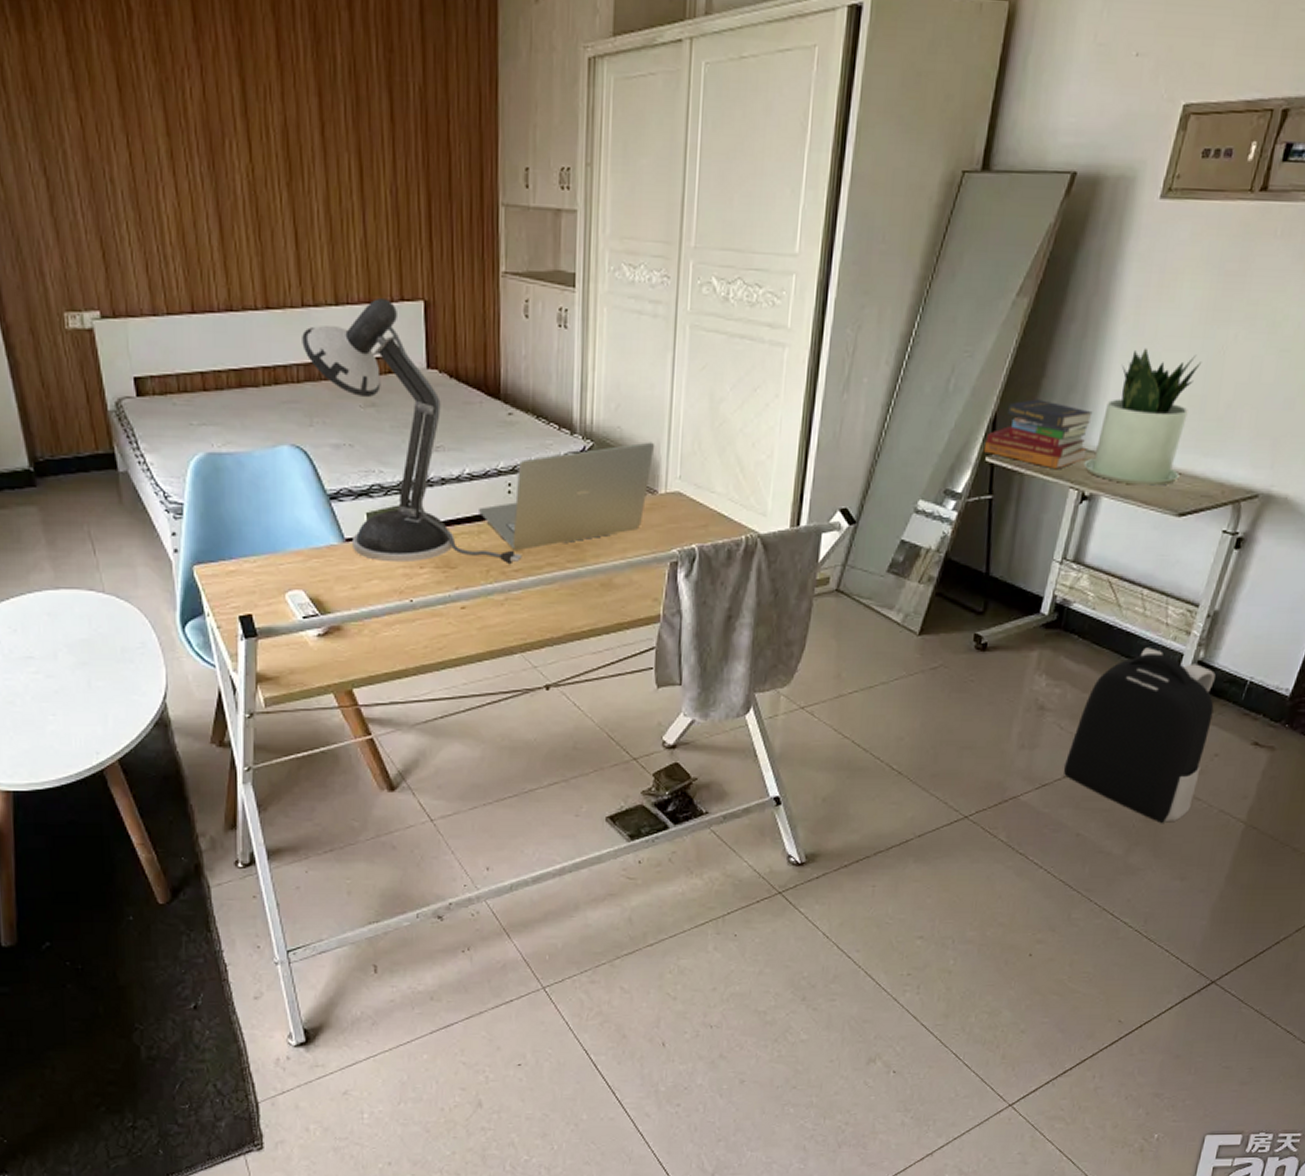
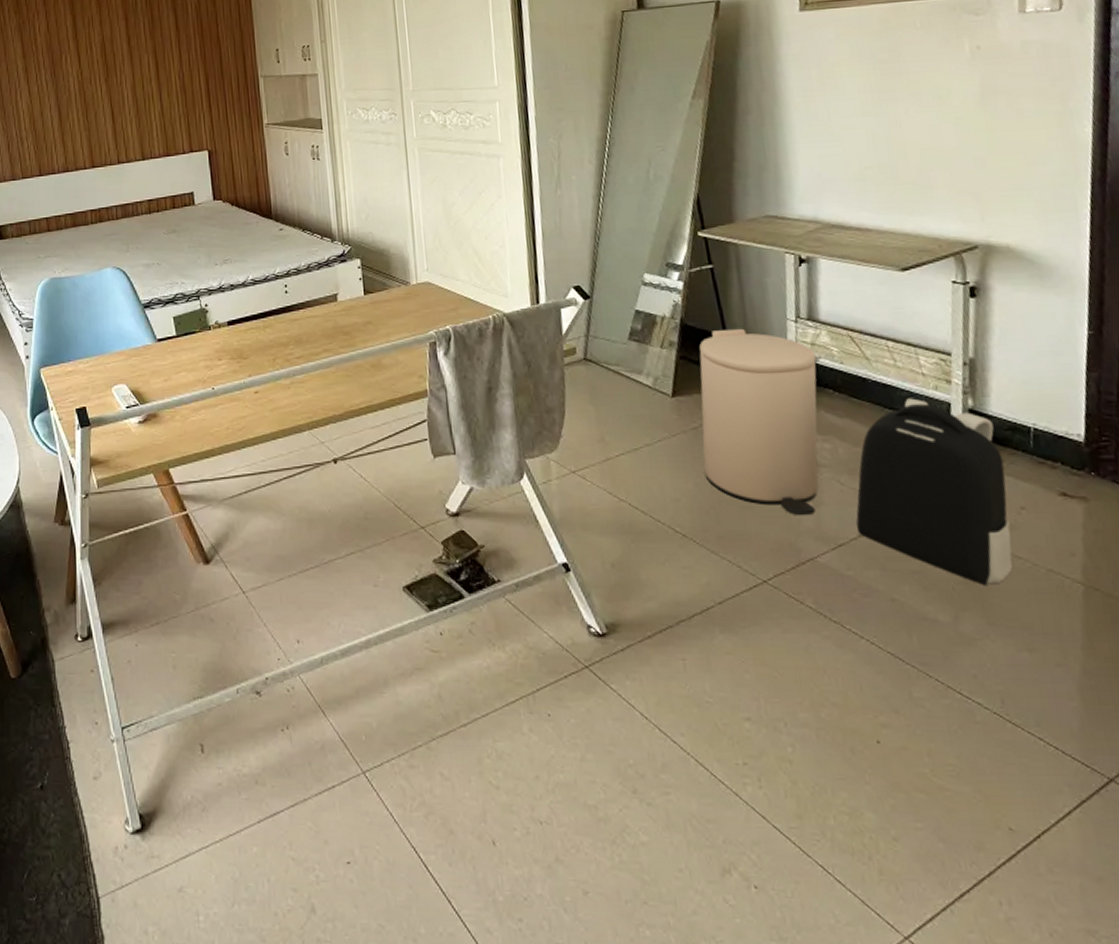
desk lamp: present [302,298,522,565] -> none [119,152,302,357]
laptop: present [479,442,655,552] -> none [263,242,403,341]
pedal bin: none [933,566,1071,756] -> present [699,328,819,515]
books: present [983,399,1093,470] -> none [693,179,794,238]
planter: present [1083,348,1203,486] -> none [792,128,891,246]

